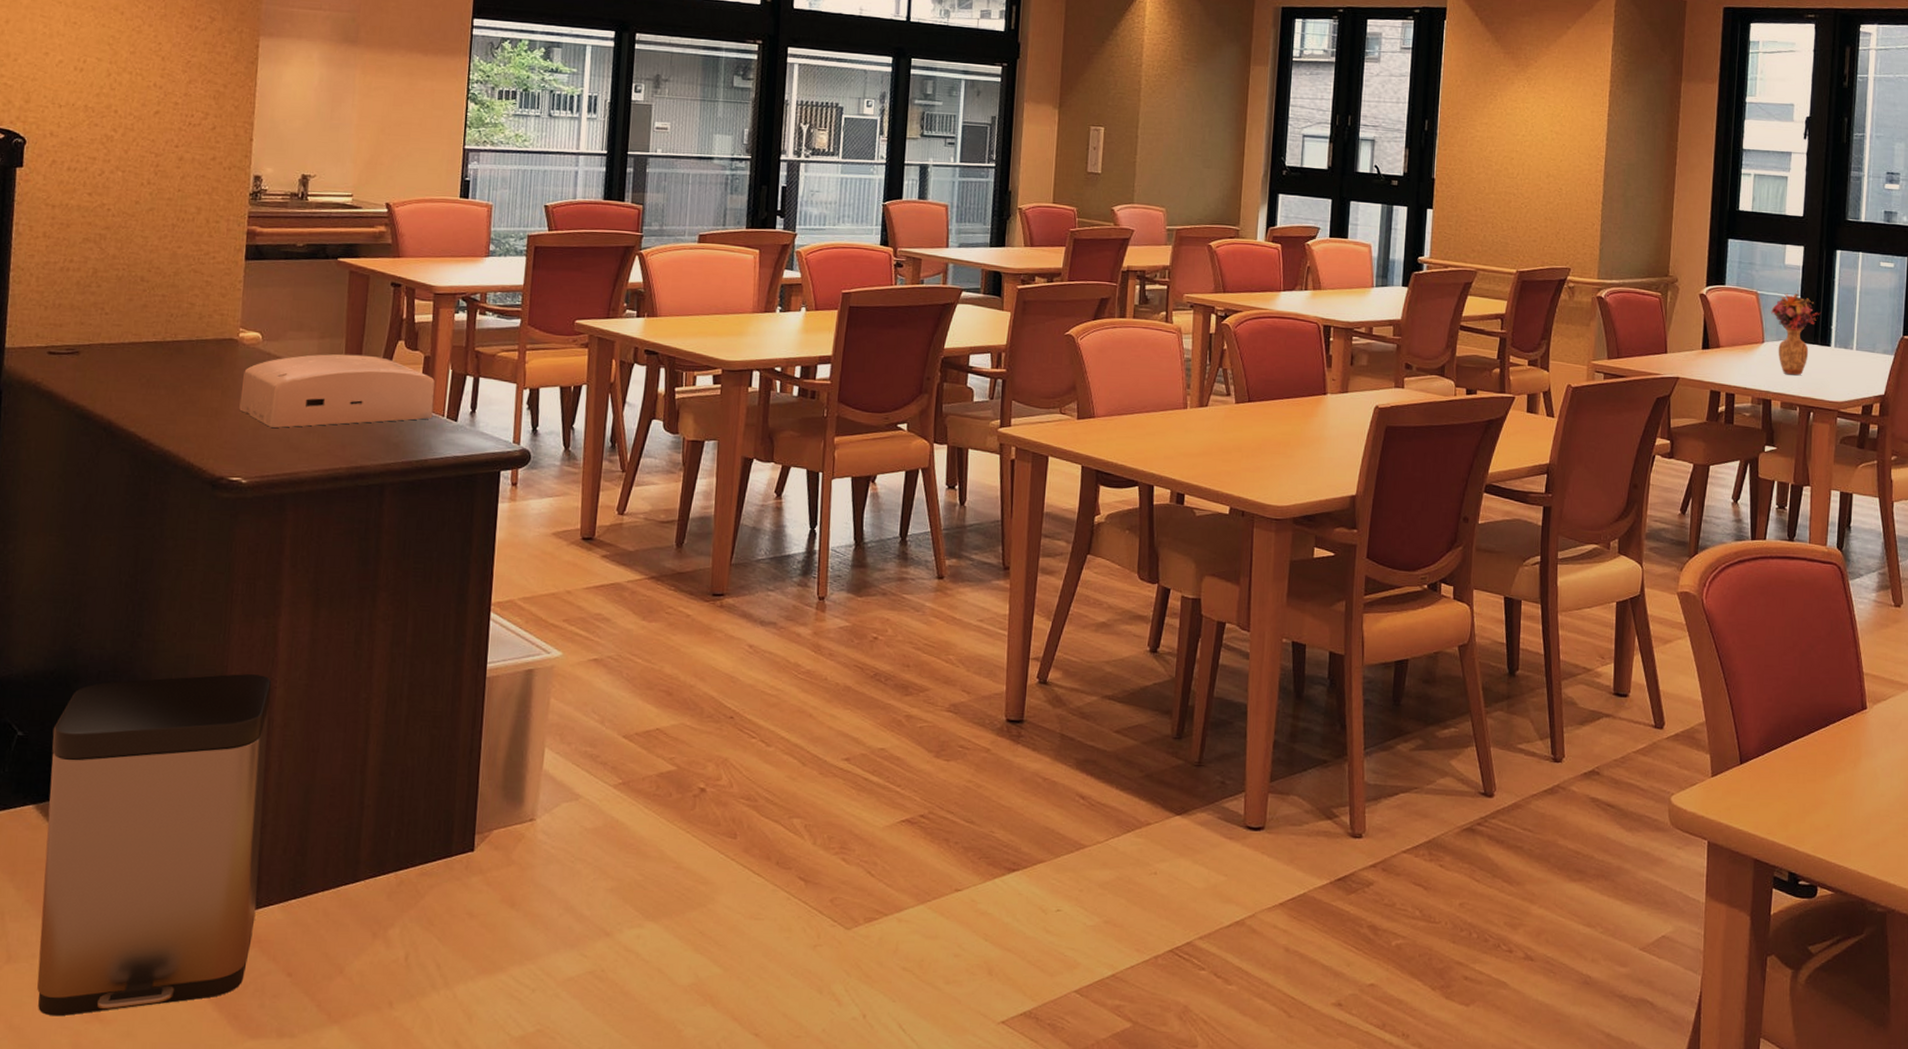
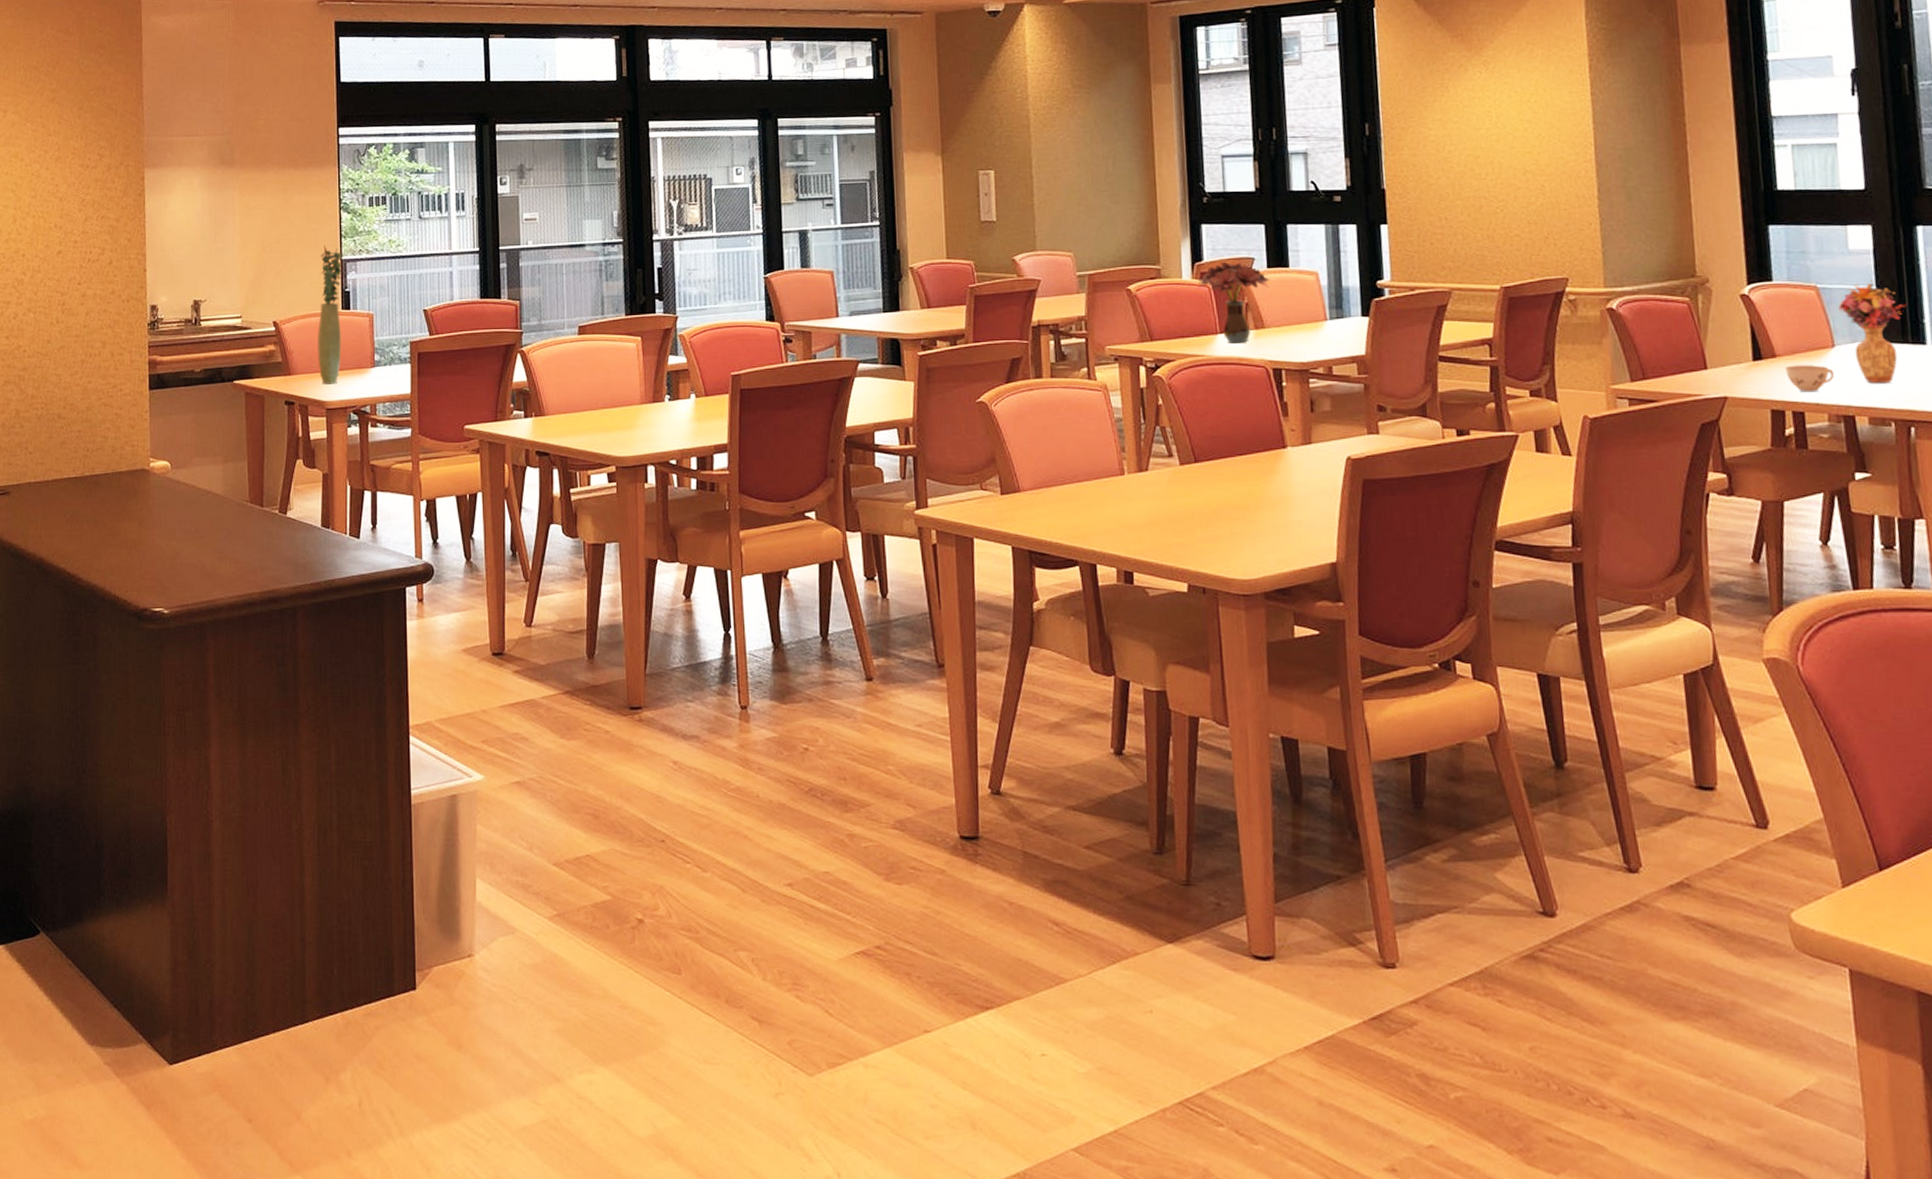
pedal bin: present [37,674,272,1017] -> none [14,808,213,1161]
tissue dispenser: present [239,354,435,428] -> none [156,476,336,555]
vase: none [430,133,467,270] -> present [318,246,344,385]
flower arrangement: none [1269,228,1331,301] -> present [1197,261,1271,343]
teacup: none [1725,355,1761,378] -> present [1785,365,1835,391]

